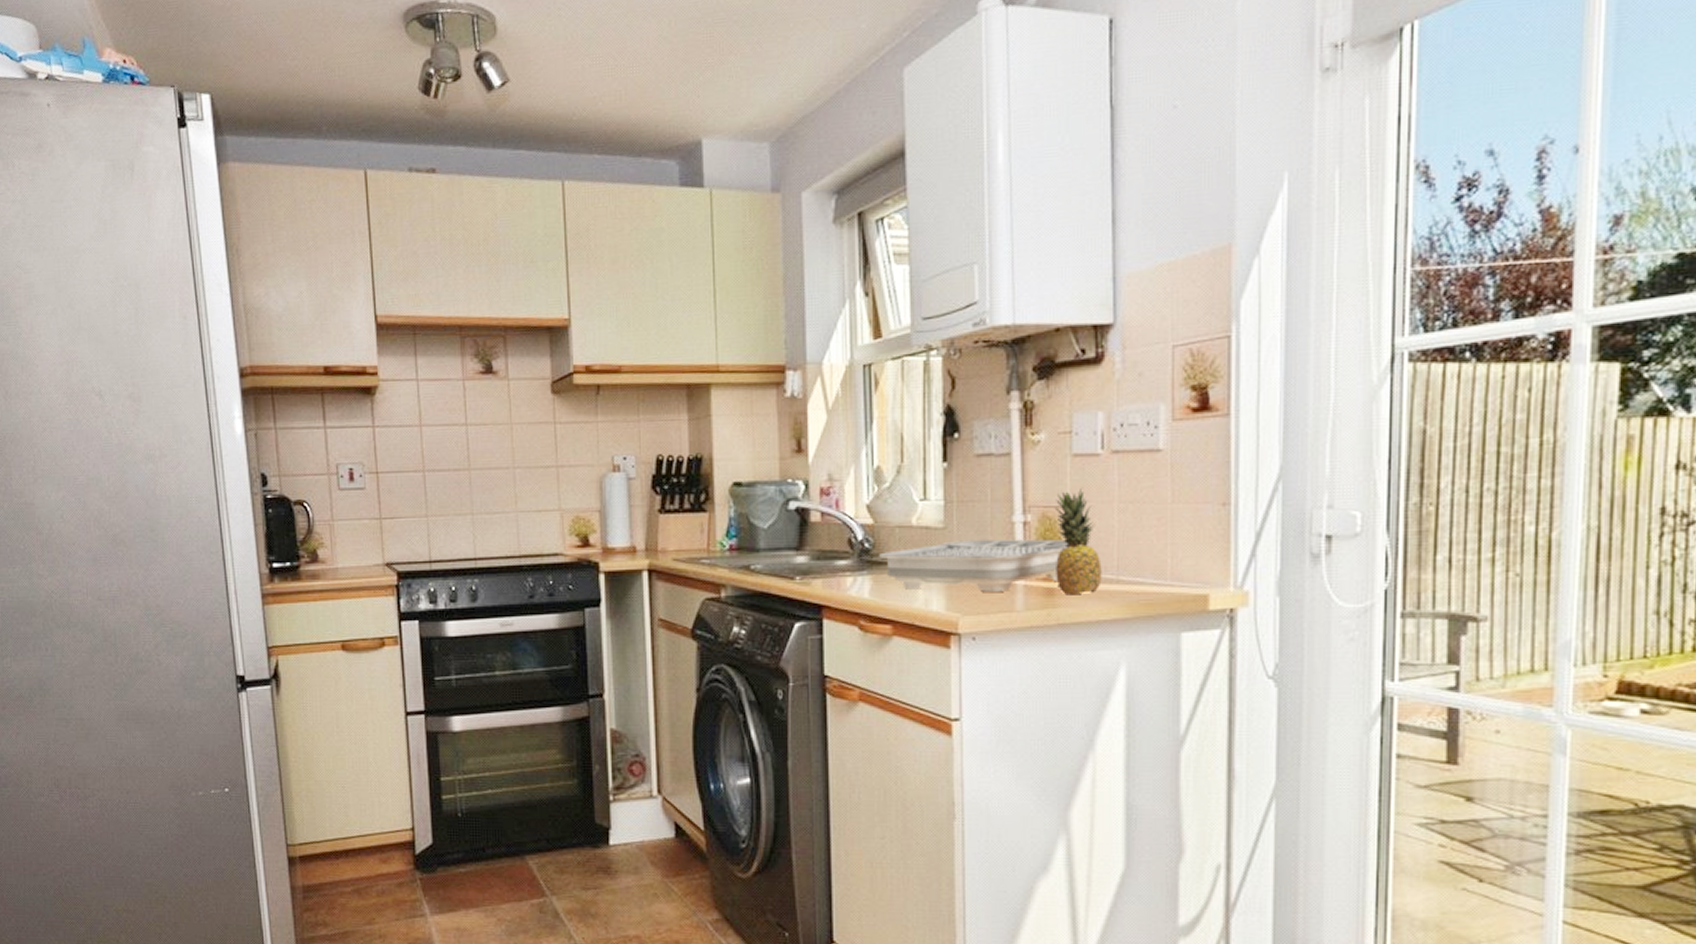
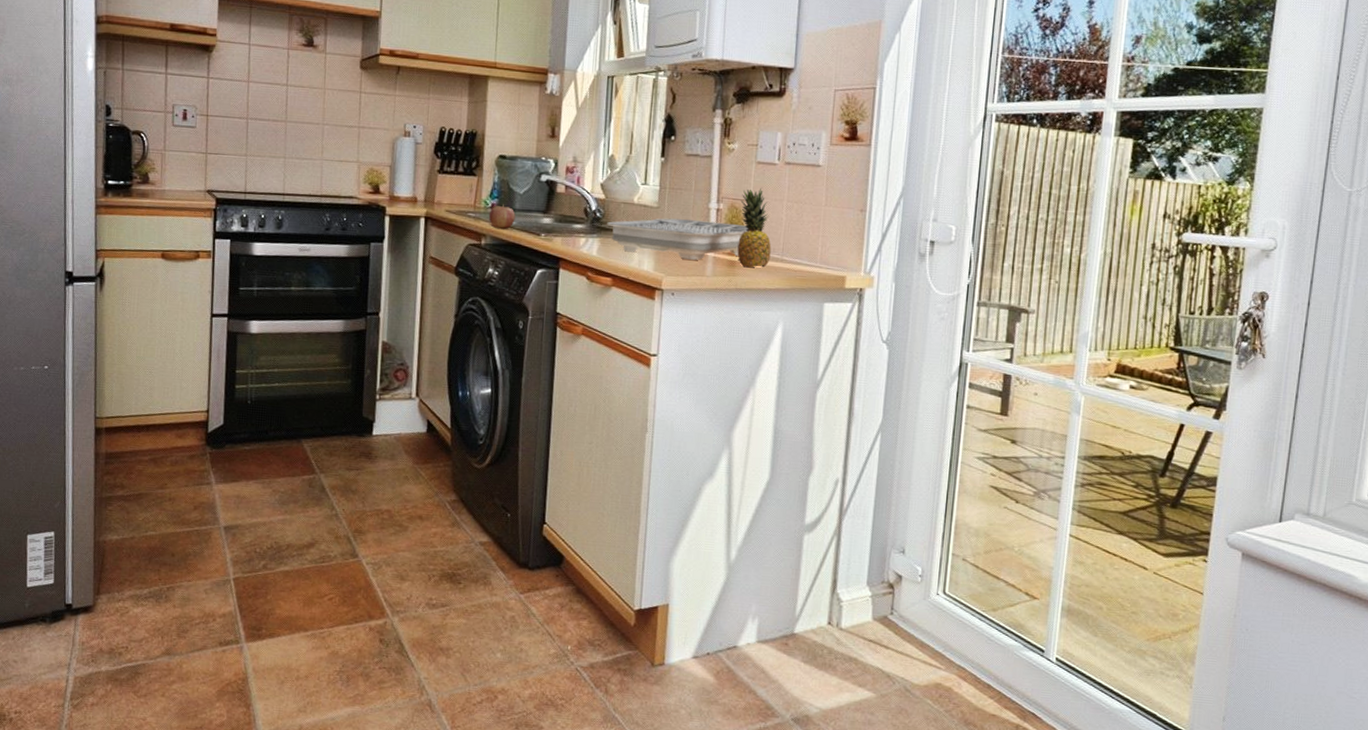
fruit: none [727,544,761,577] -> present [488,204,516,230]

